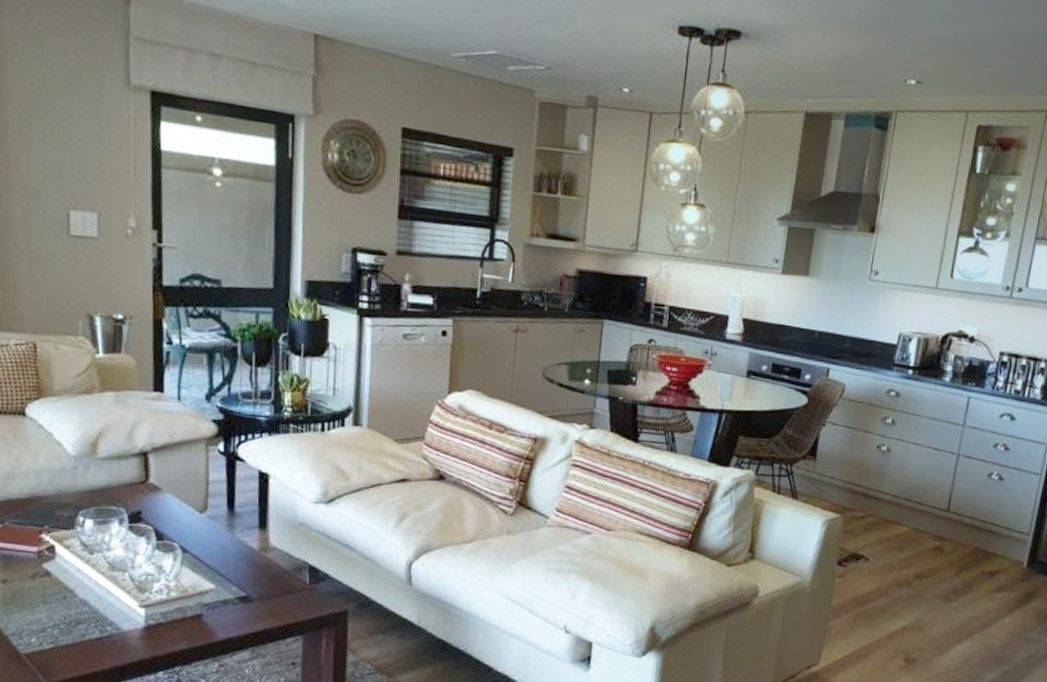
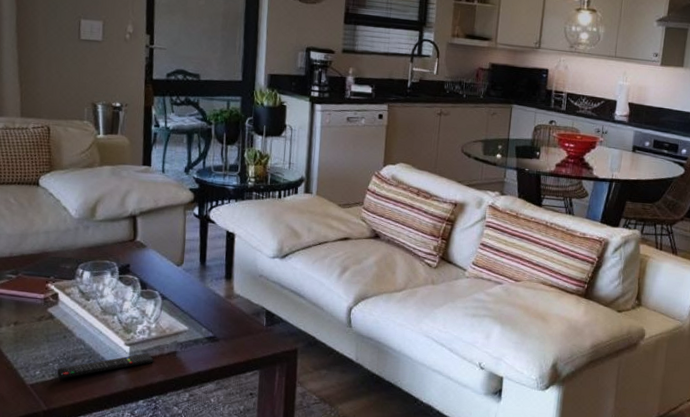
remote control: none [57,616,174,647] -> present [57,353,154,379]

